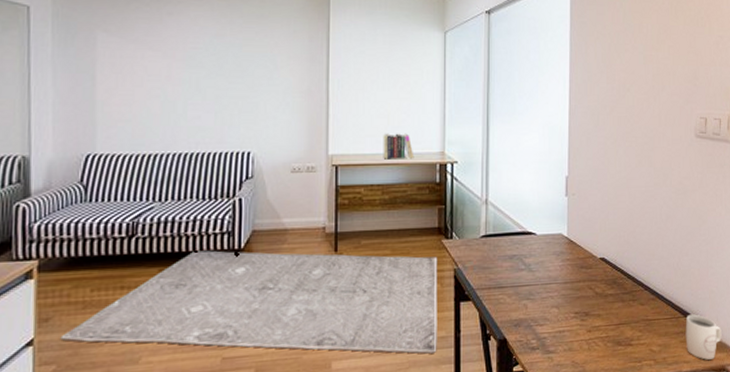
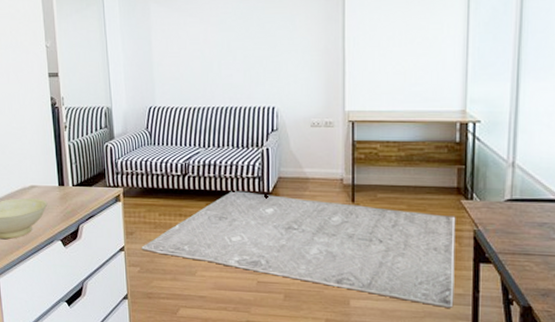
books: present [383,133,414,159] -> none [399,90,432,117]

